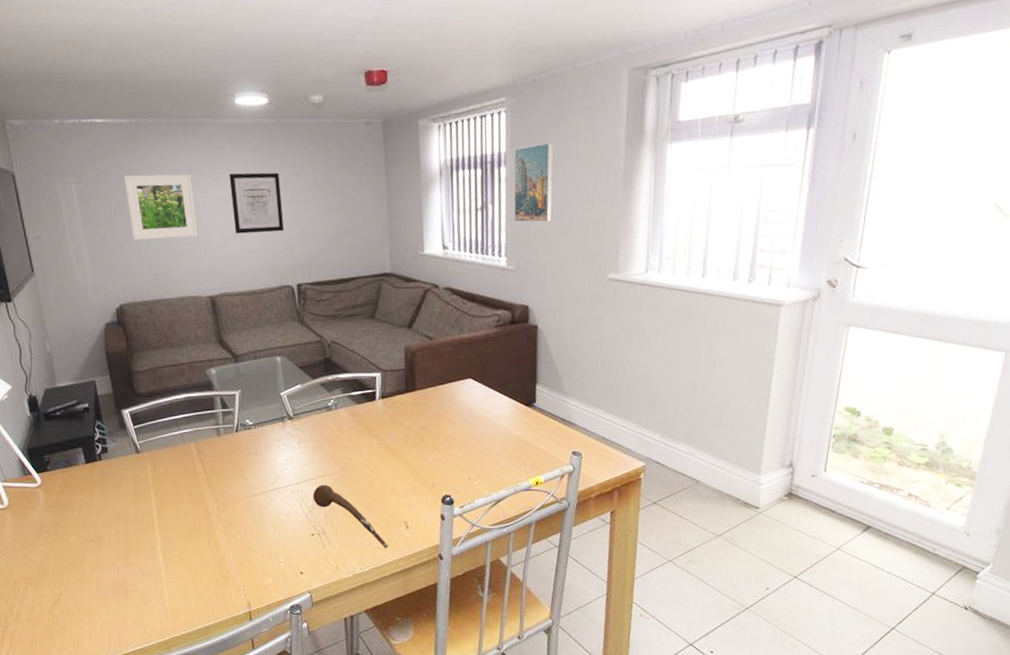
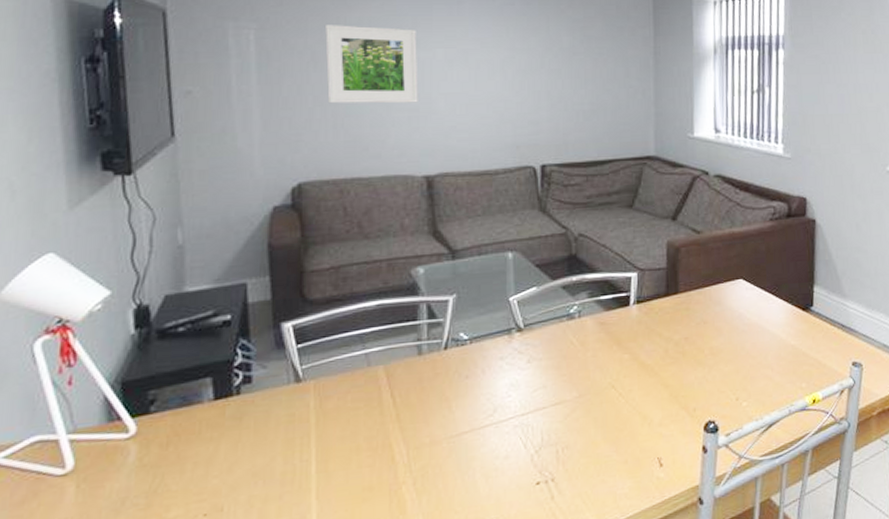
wall art: present [229,172,284,234] -> none [465,32,529,103]
spoon: present [312,484,388,549] -> none [541,414,636,496]
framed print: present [513,142,554,223] -> none [791,29,832,109]

